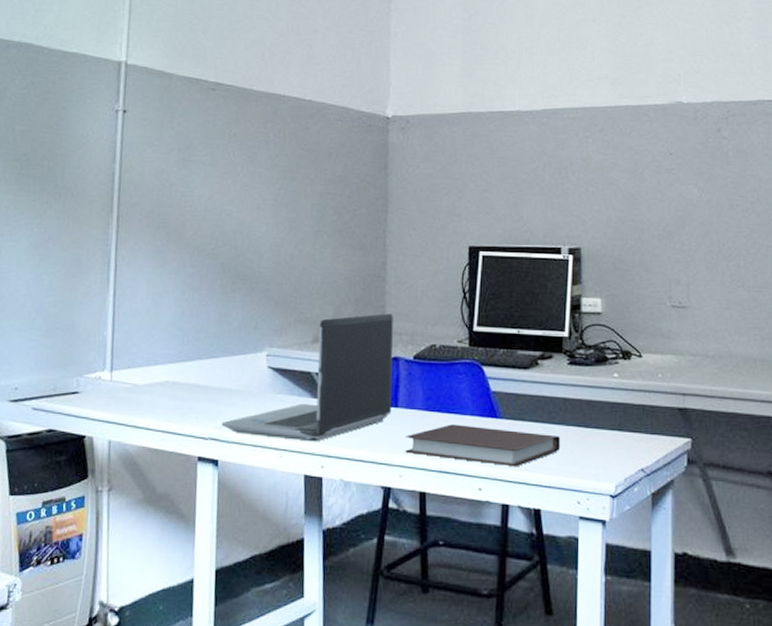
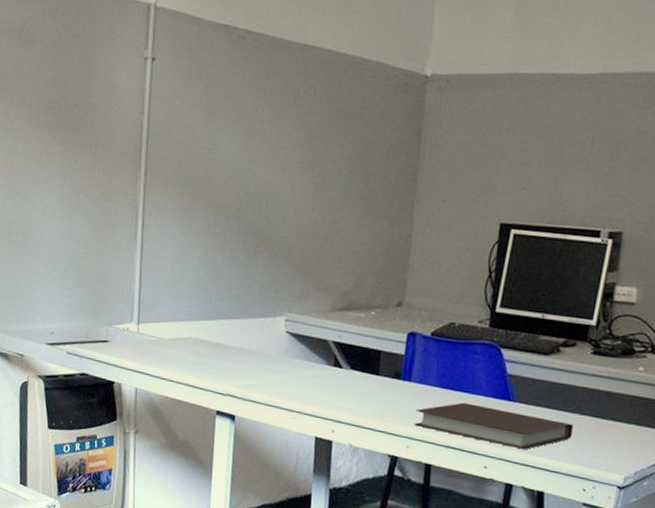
laptop computer: present [221,313,394,442] -> none [239,287,414,407]

